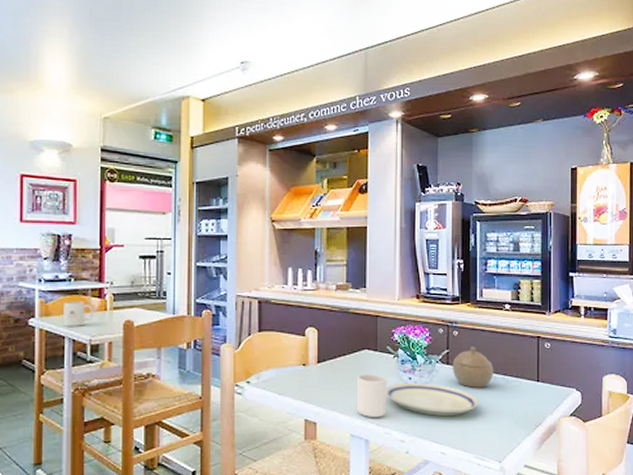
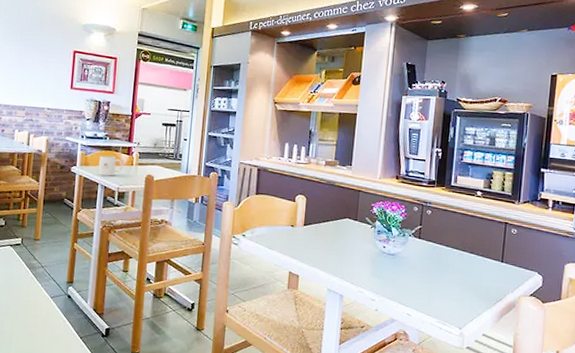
cup: present [356,374,387,418] -> none [334,239,364,278]
plate: present [385,382,479,417] -> none [361,250,445,284]
sugar bowl: present [452,346,494,388] -> none [423,225,462,262]

